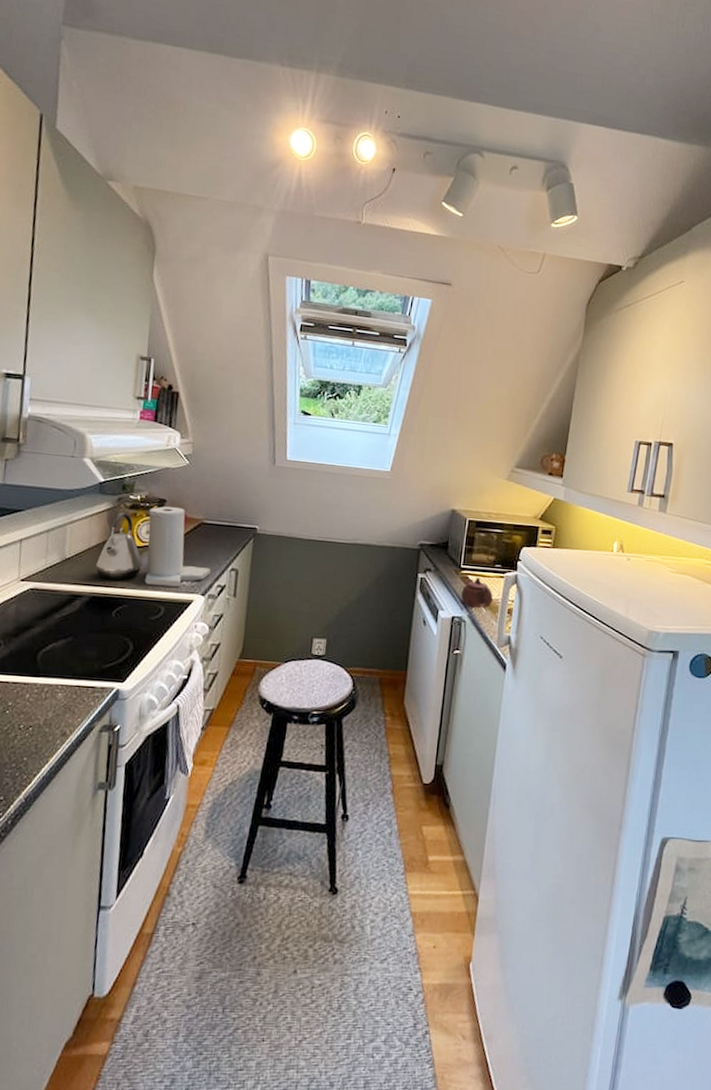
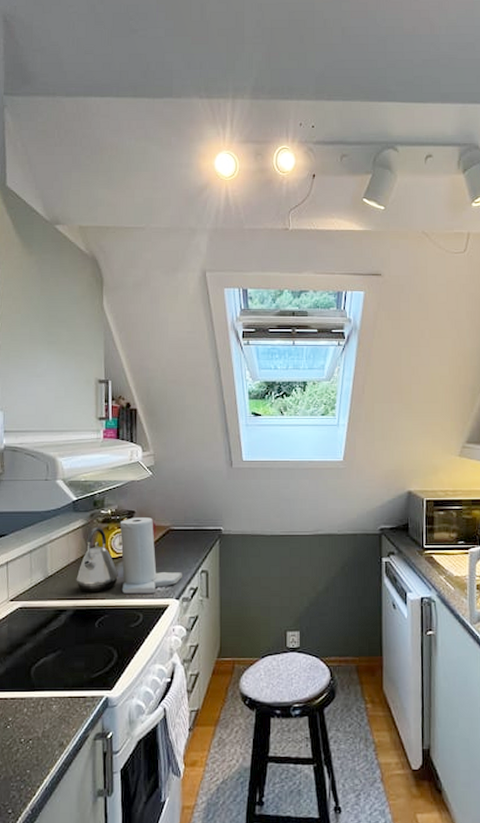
teapot: present [461,578,493,608] -> none [428,556,460,586]

